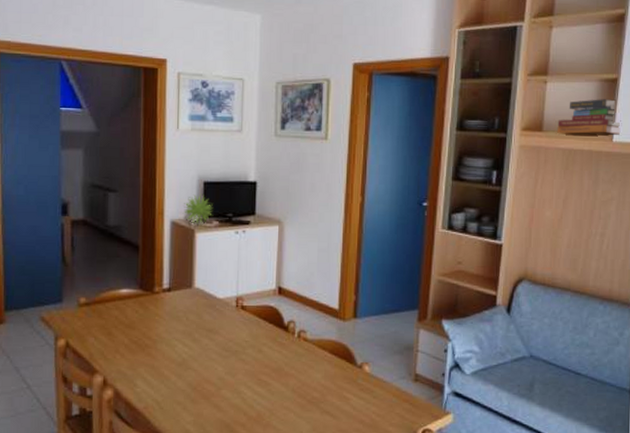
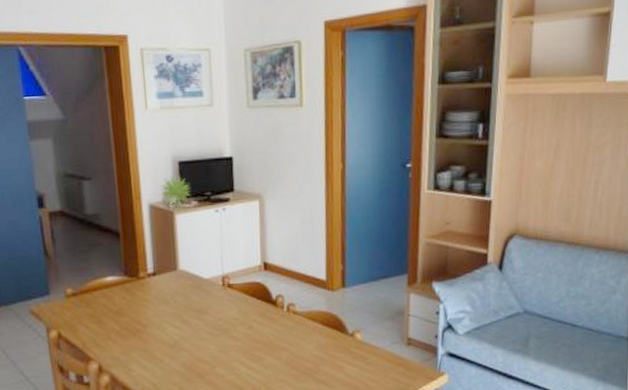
books: present [557,99,622,136] -> none [546,35,616,79]

